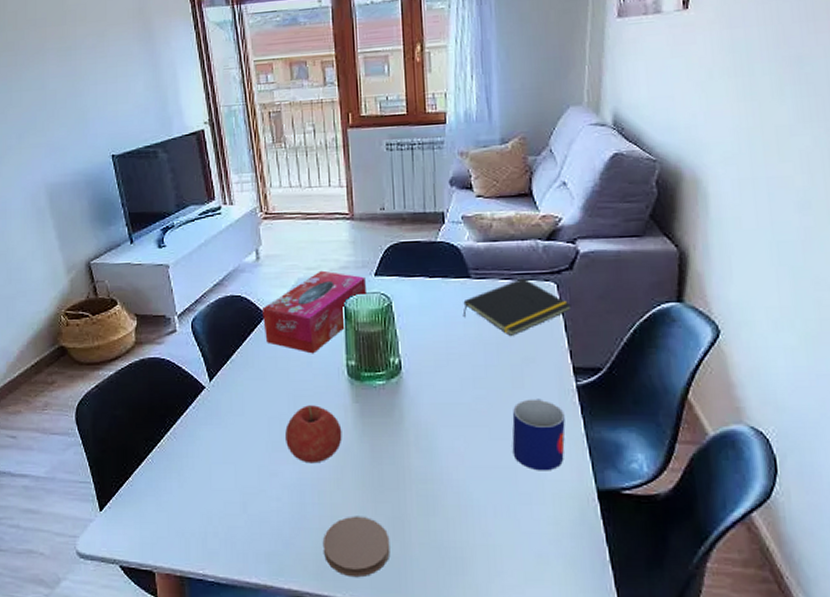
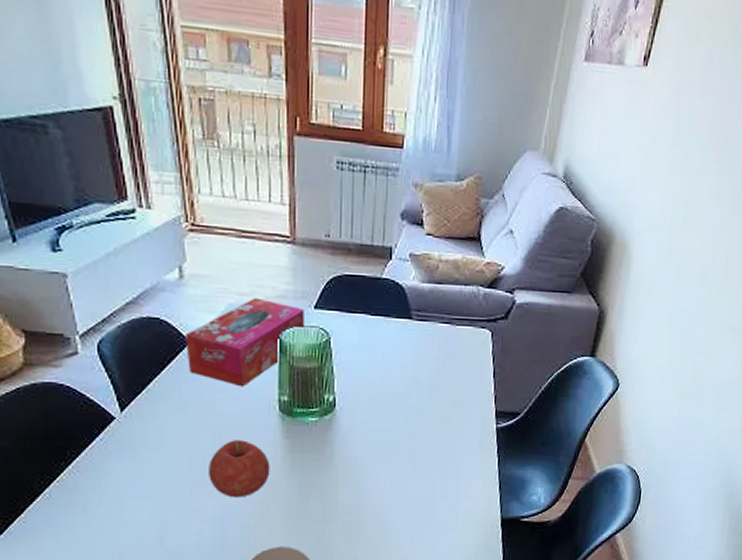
notepad: present [462,278,572,336] -> none [400,323,502,379]
mug: present [512,399,565,471] -> none [433,438,483,503]

